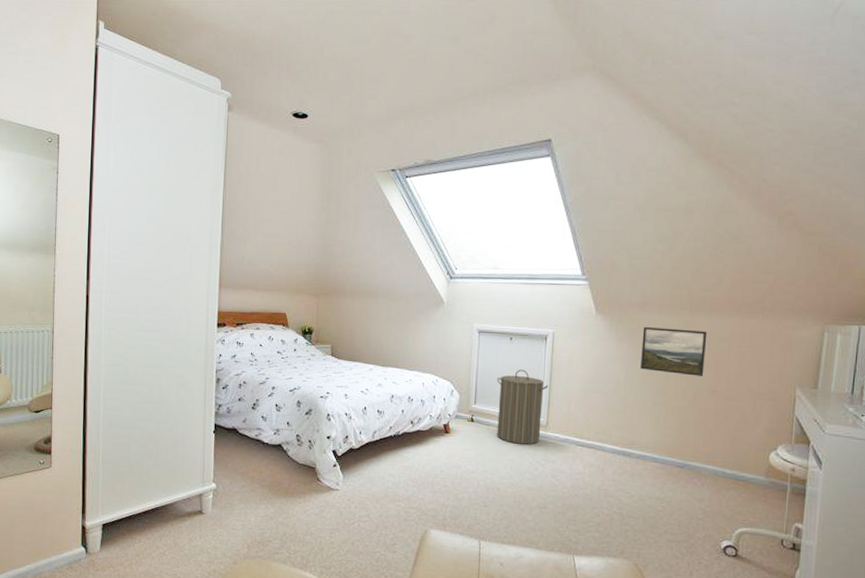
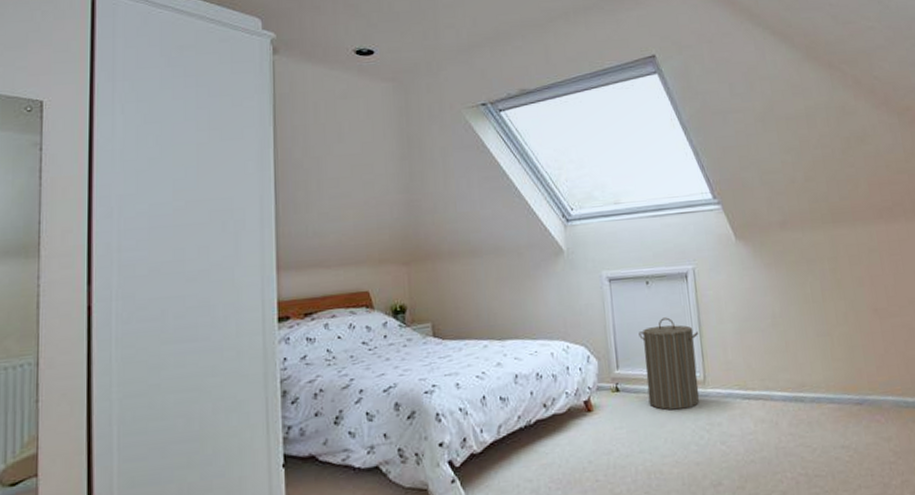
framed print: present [641,327,707,376] -> none [788,243,862,297]

